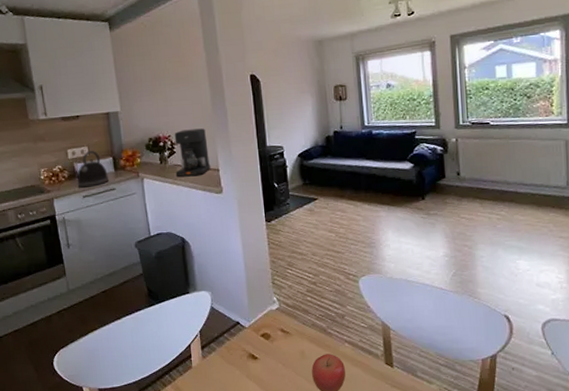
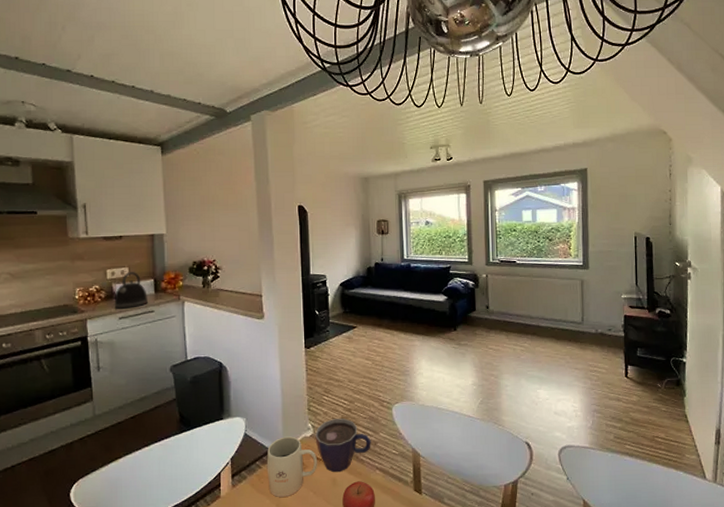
coffee maker: present [174,128,211,178] -> none [218,254,254,302]
mug: none [234,309,286,369] -> present [266,436,318,498]
cup: none [281,292,339,344] -> present [315,418,371,472]

